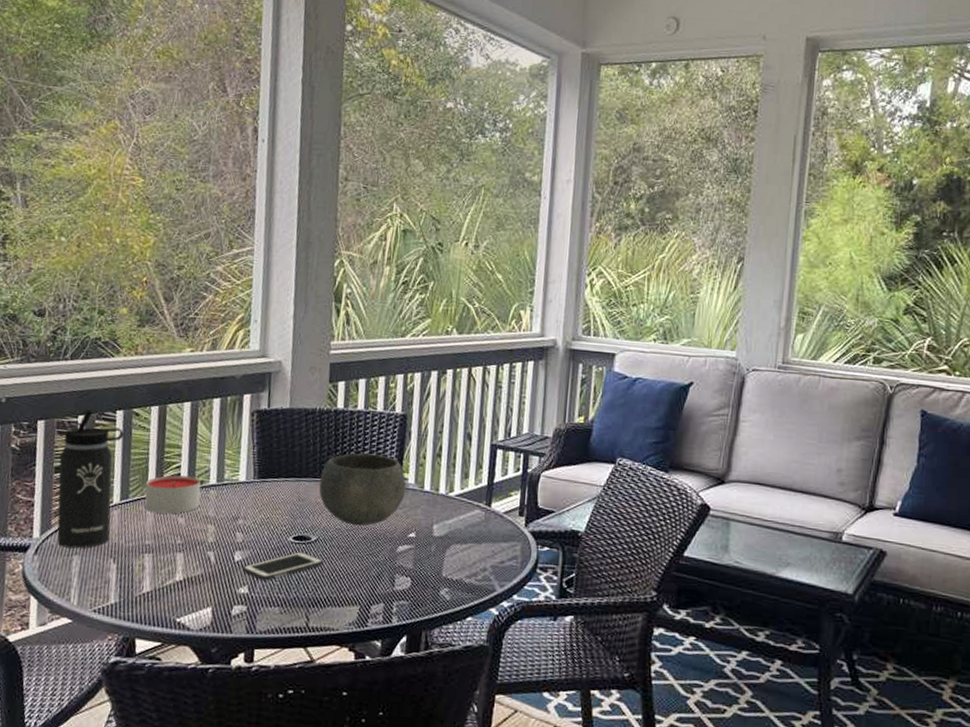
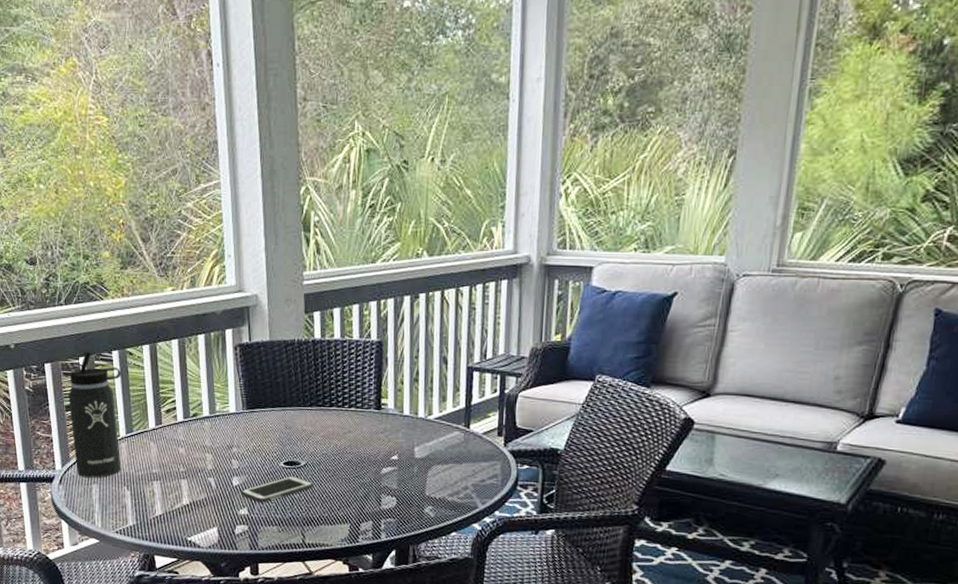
candle: present [144,475,201,514] -> none [147,409,197,445]
bowl: present [319,453,407,526] -> none [303,381,387,451]

